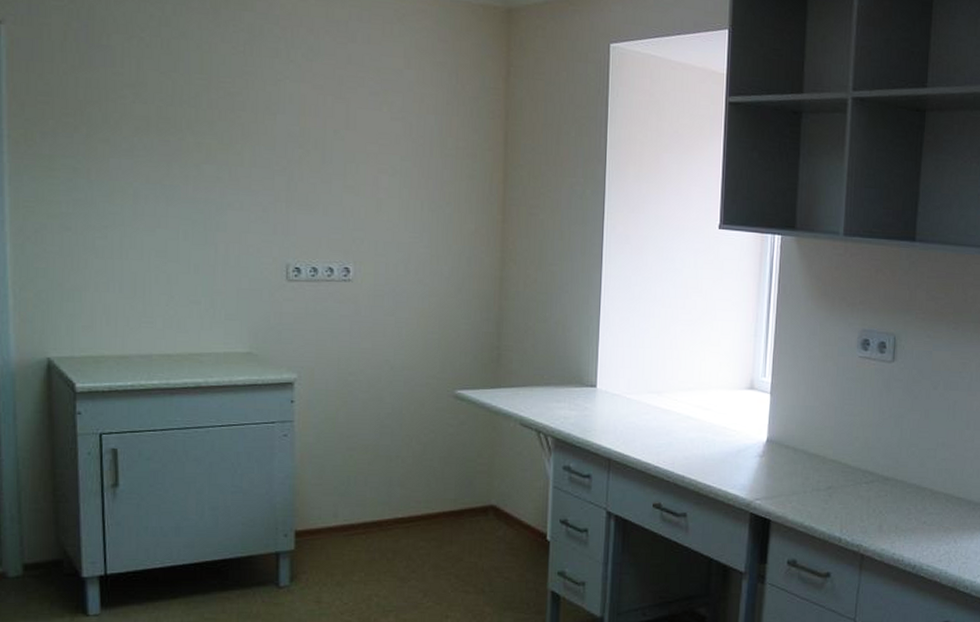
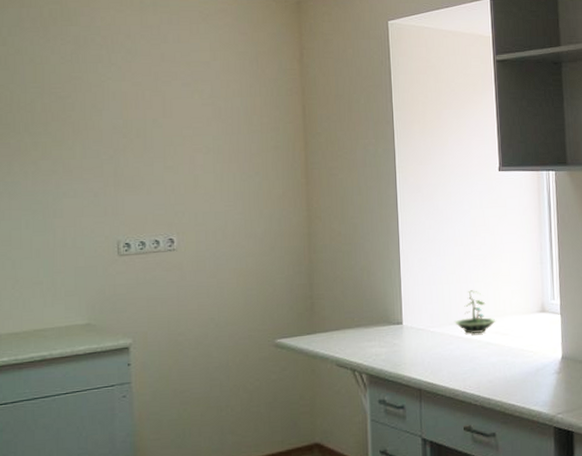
terrarium: none [652,357,699,406] -> present [453,290,496,334]

